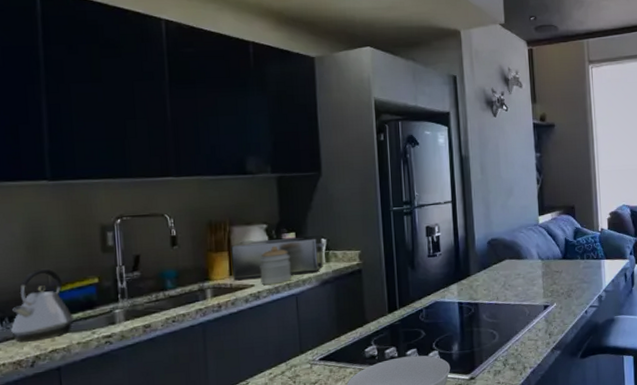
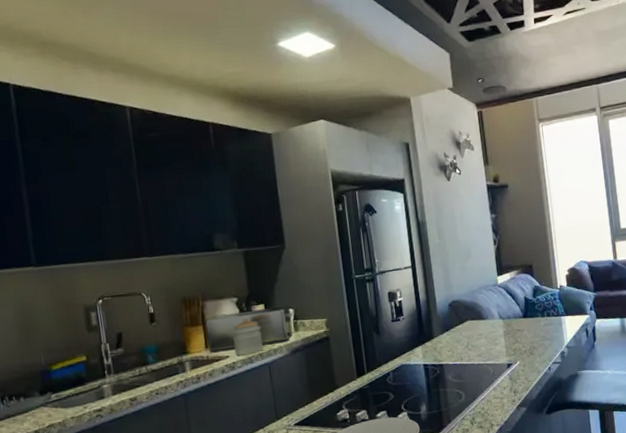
kettle: present [11,268,73,342] -> none [11,349,66,419]

